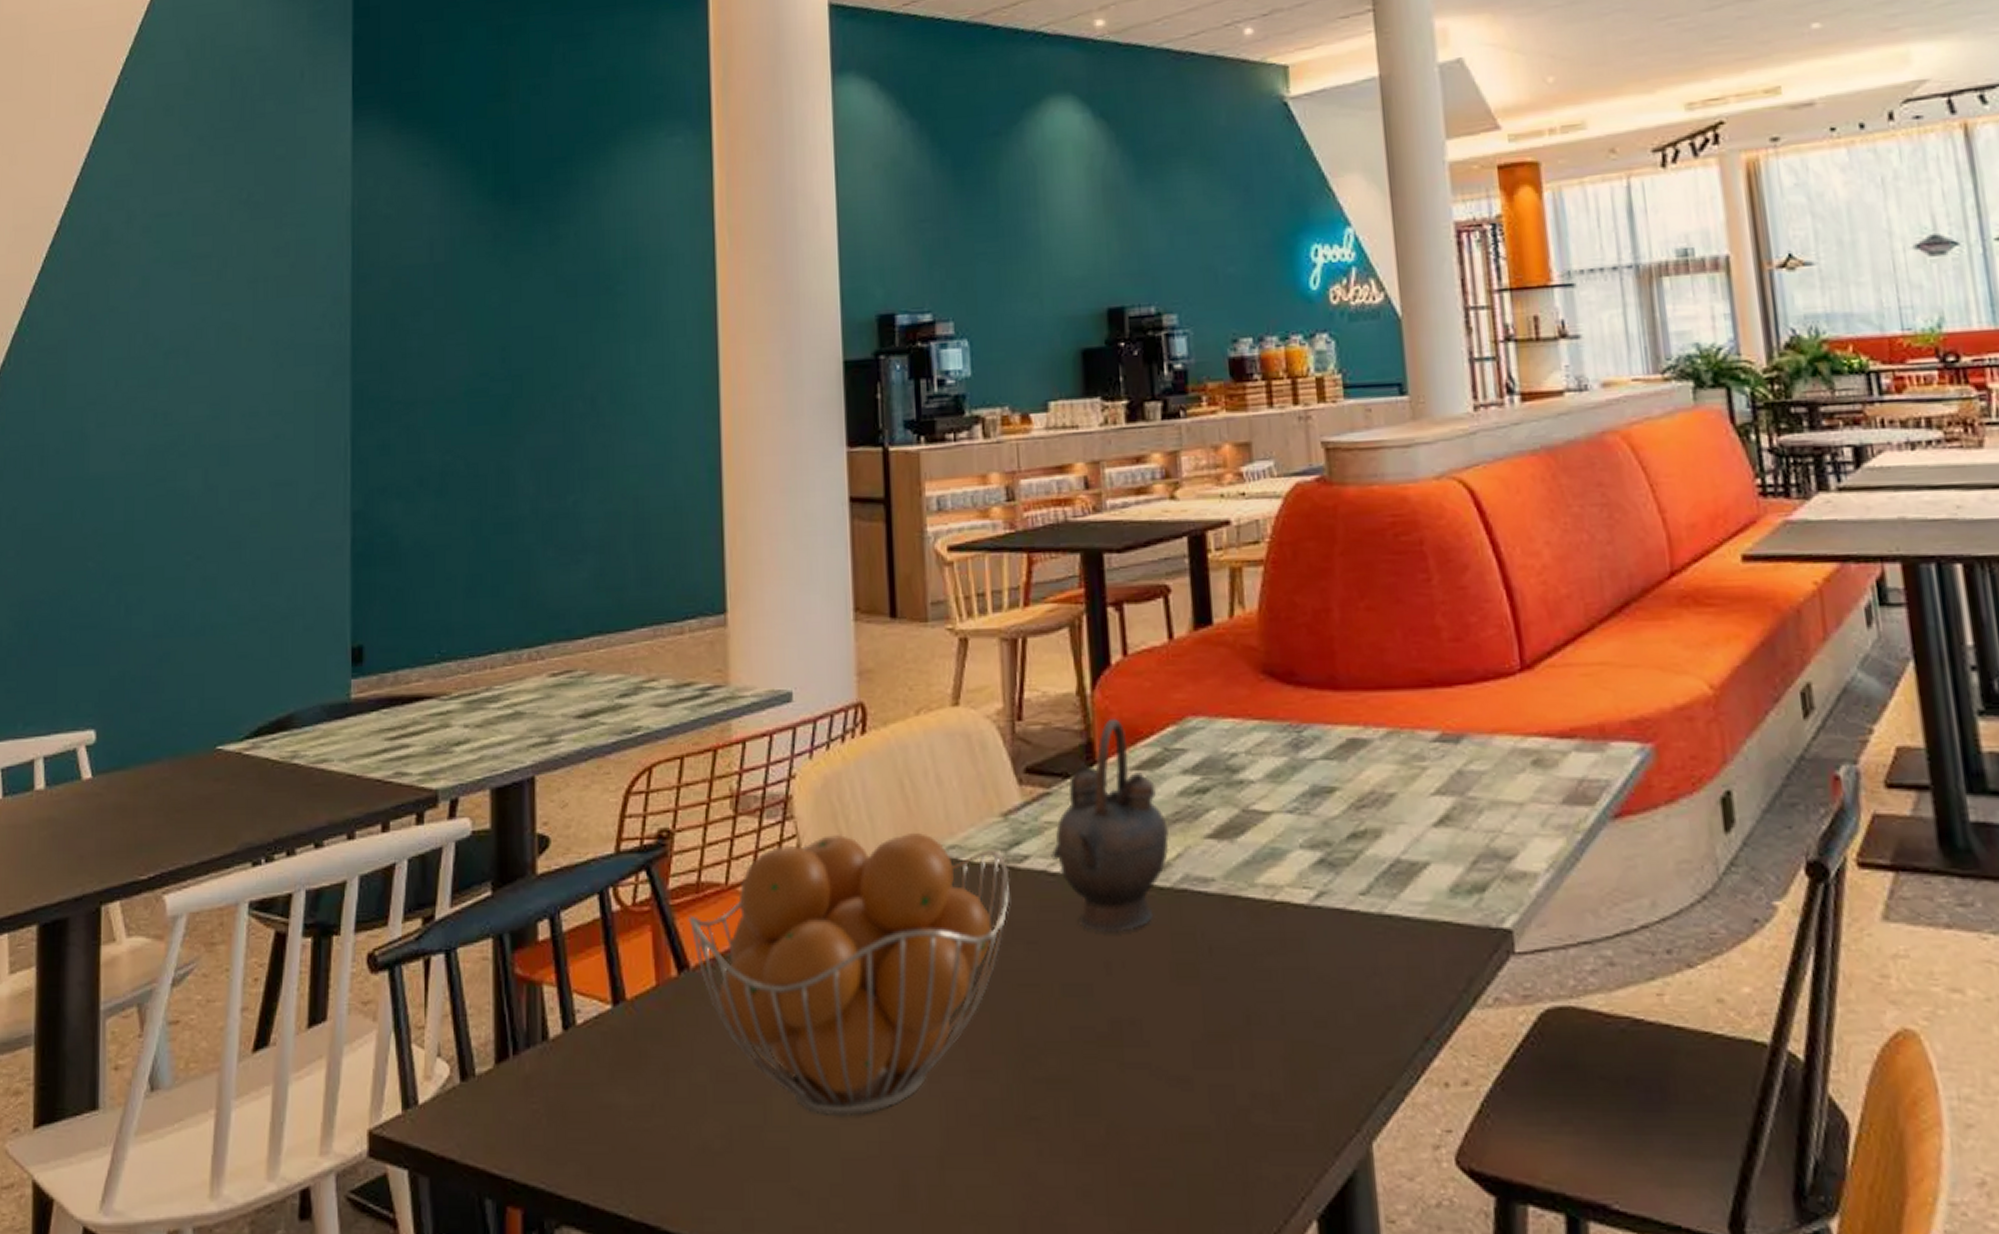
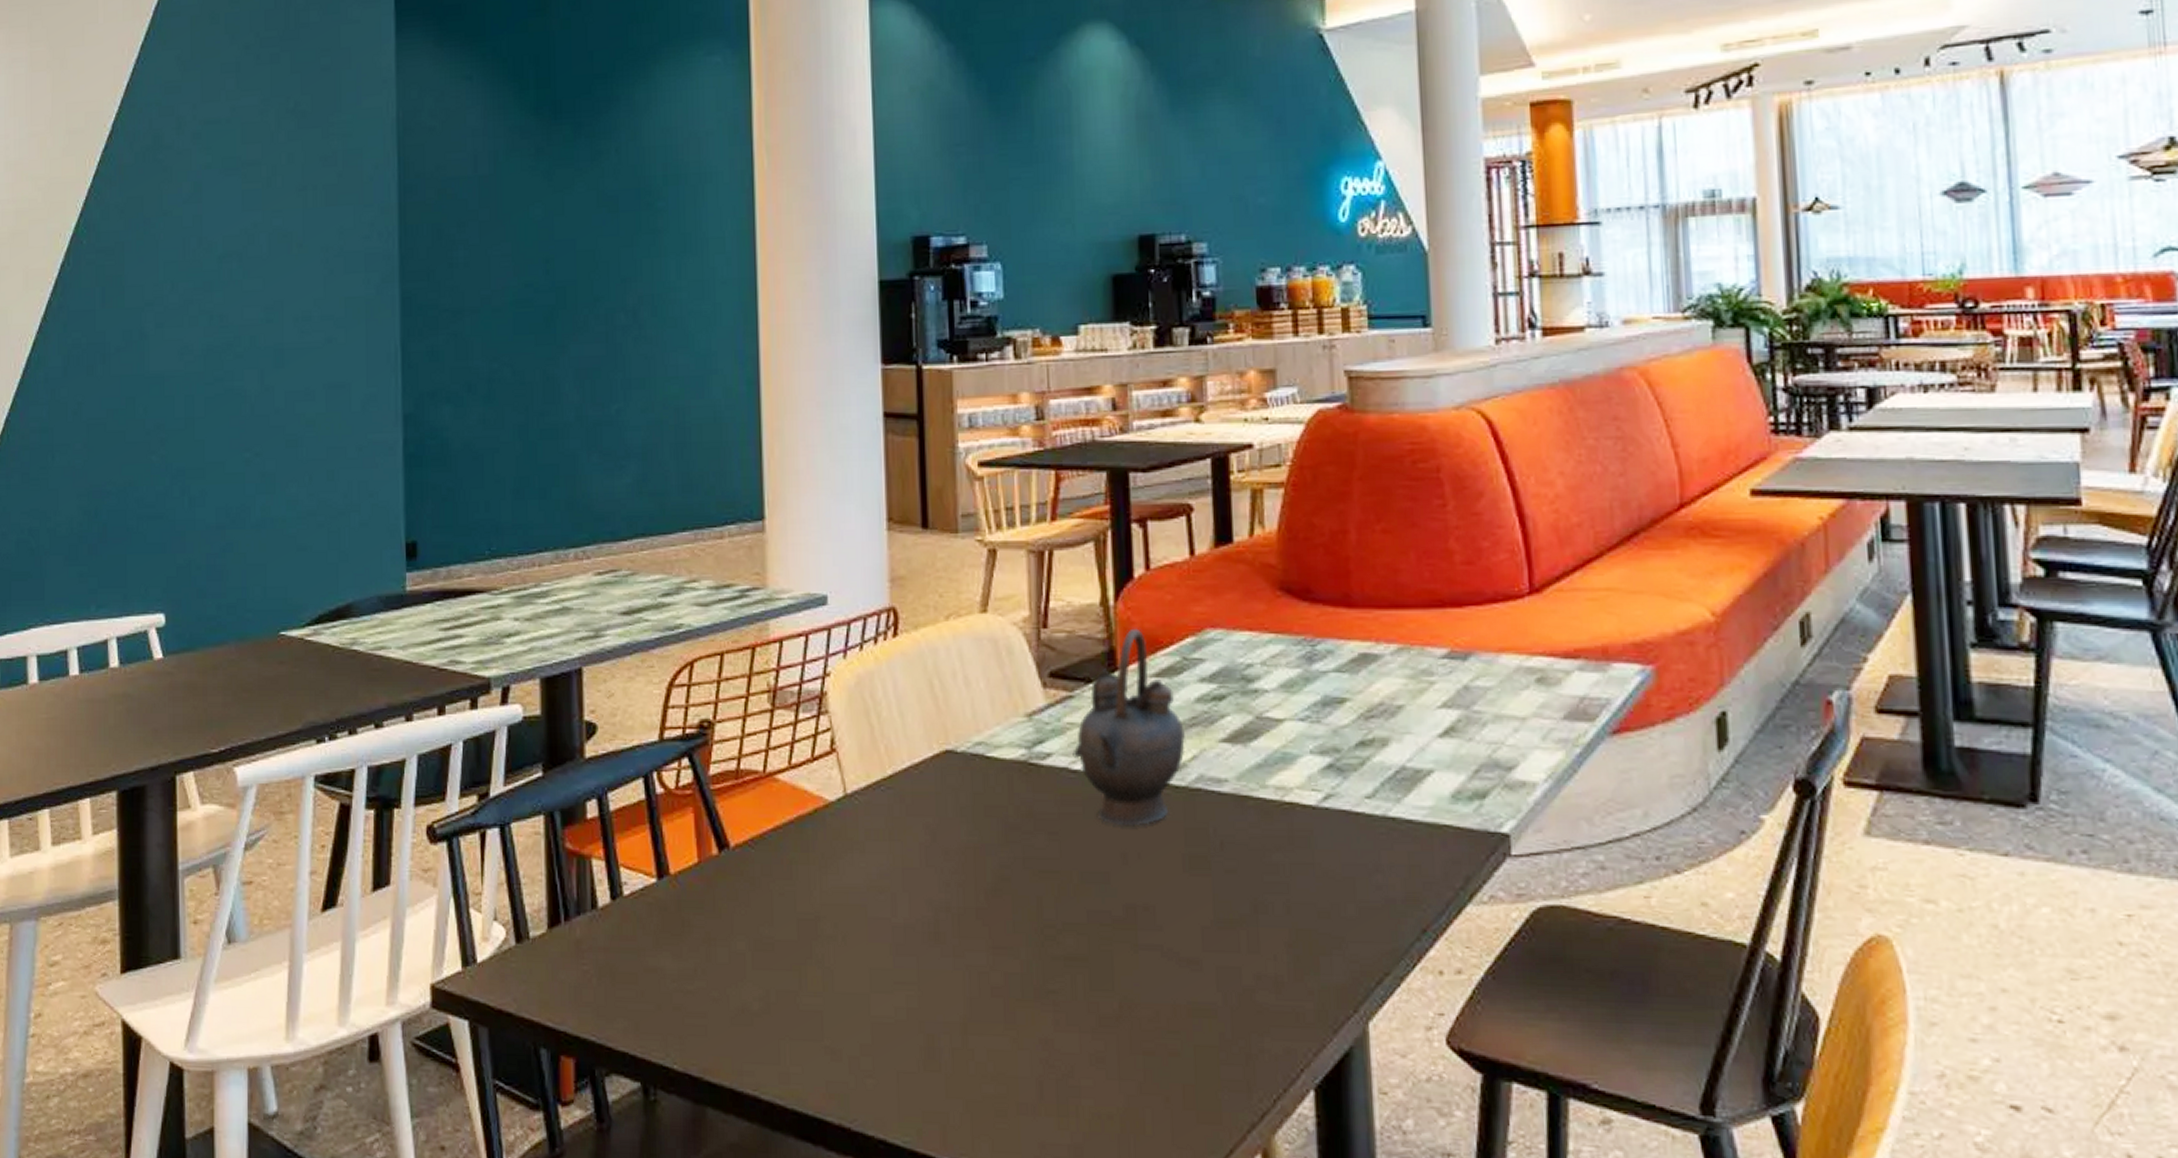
fruit basket: present [688,832,1010,1115] -> none [728,728,1033,984]

